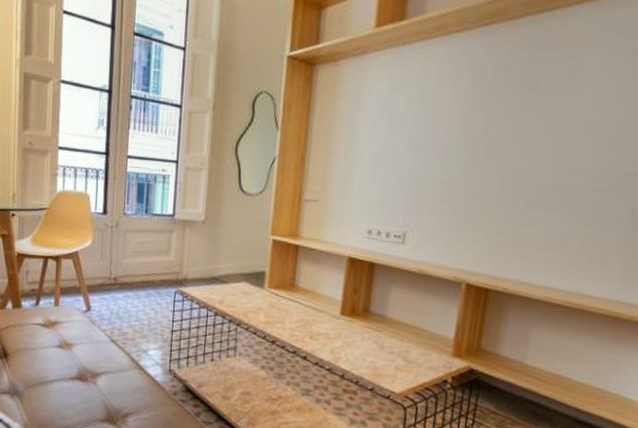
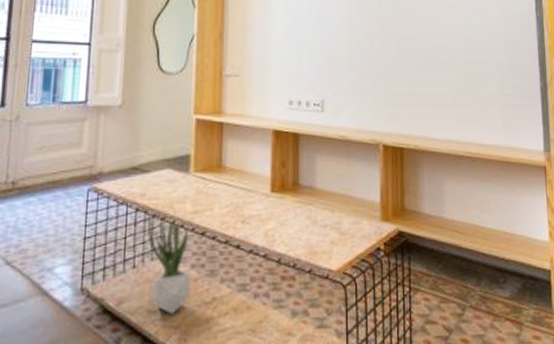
potted plant: none [224,317,261,403] -> present [146,212,192,315]

